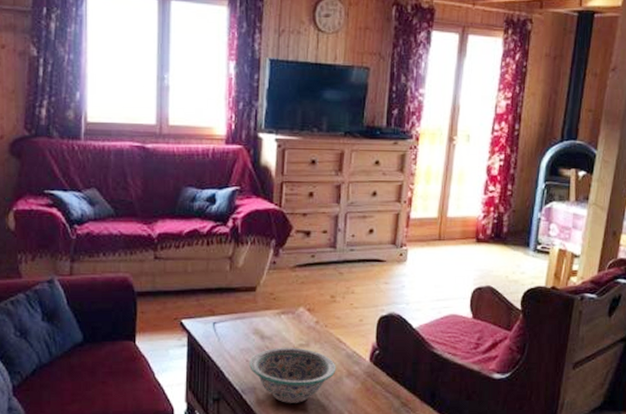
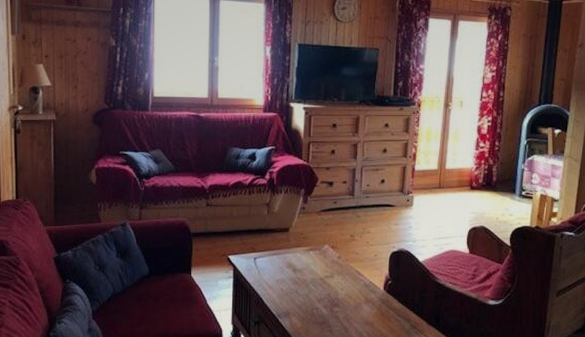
decorative bowl: present [249,347,336,403] -> none [284,278,356,325]

